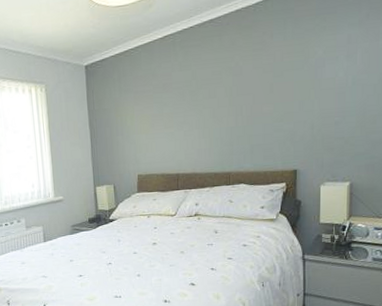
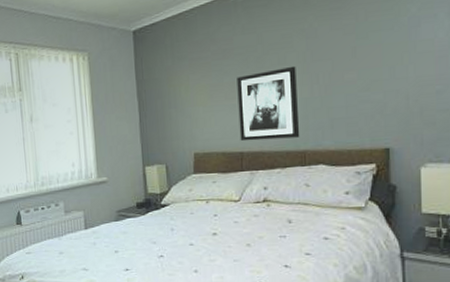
wall art: none [174,99,226,165] -> present [237,66,300,142]

